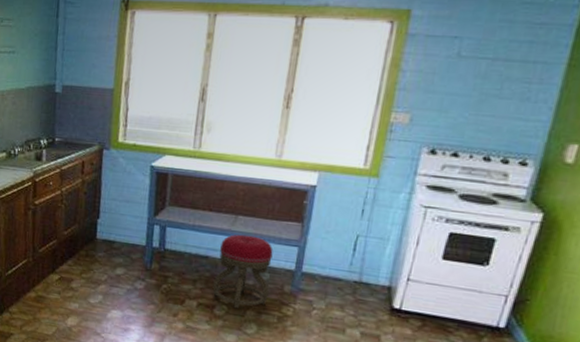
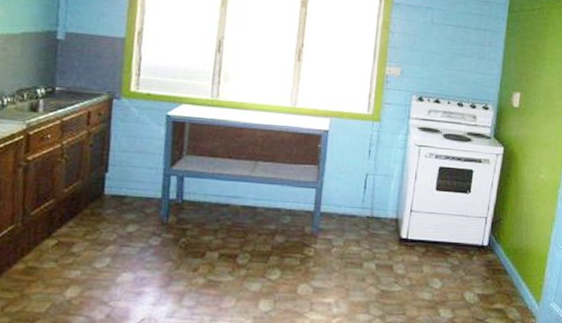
stool: present [212,234,273,309] -> none [234,179,293,256]

